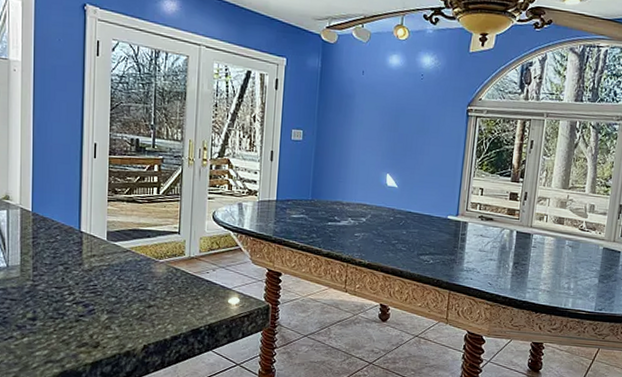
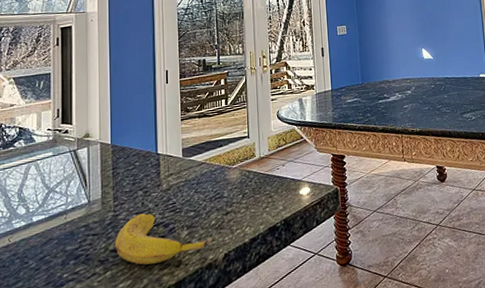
banana: none [33,288,133,340] -> present [115,213,213,265]

